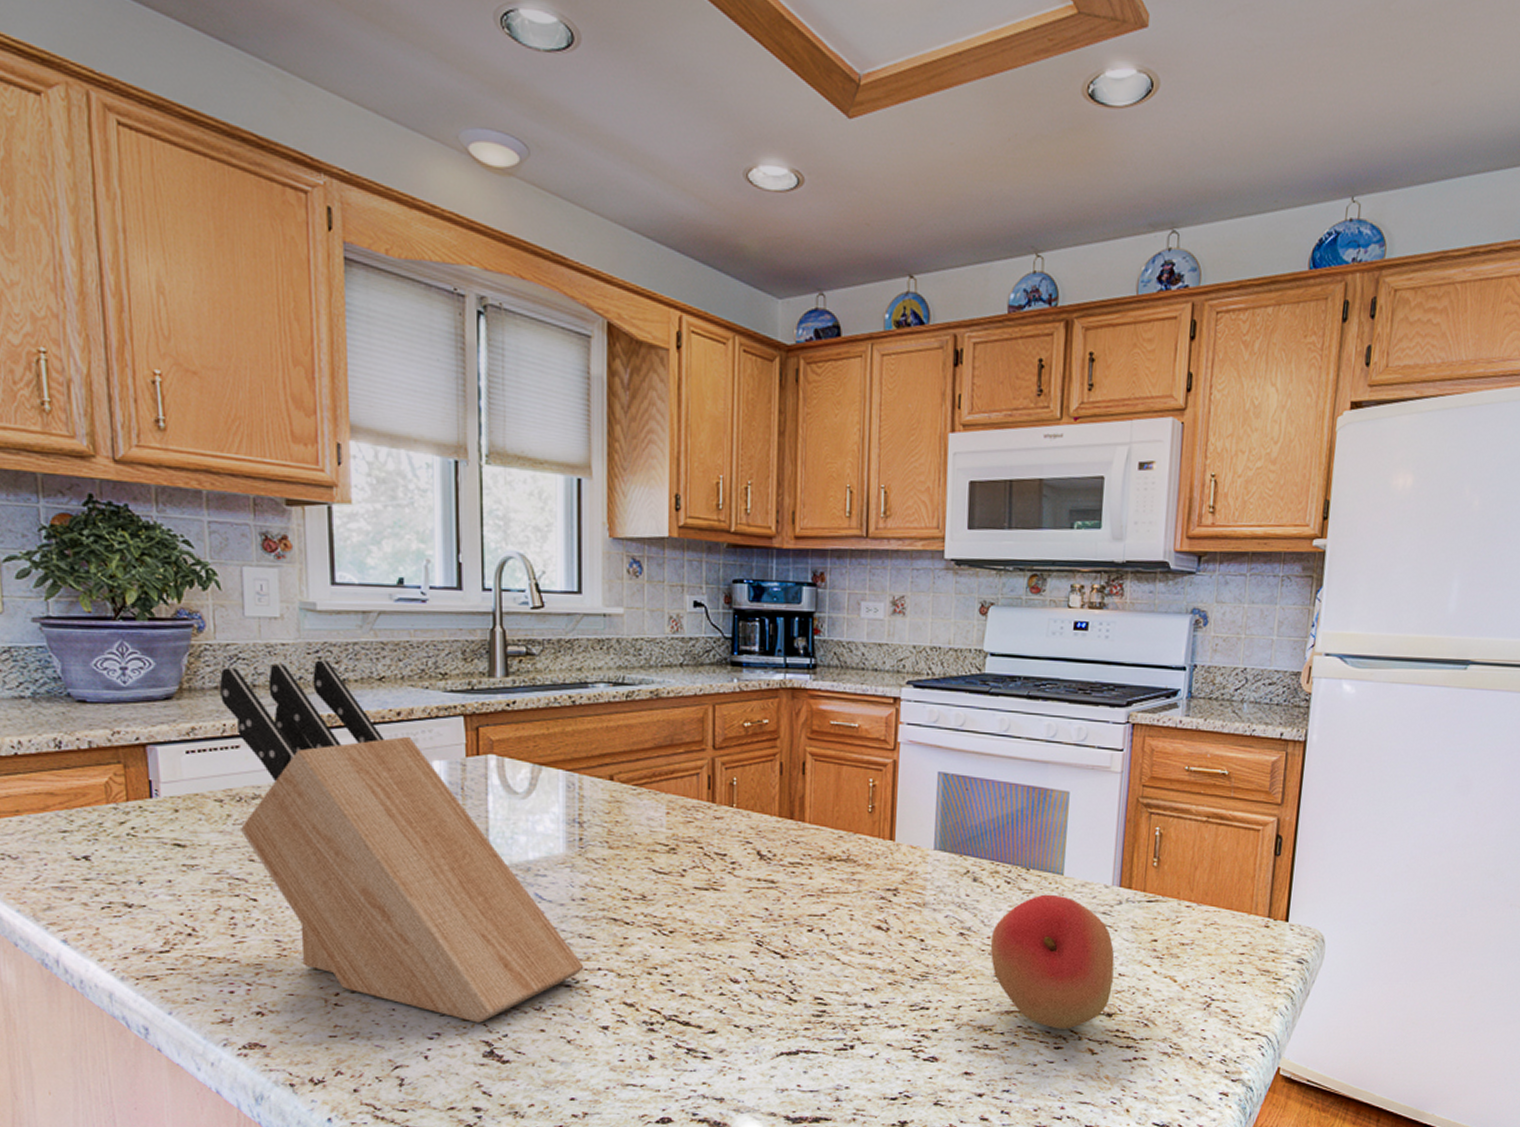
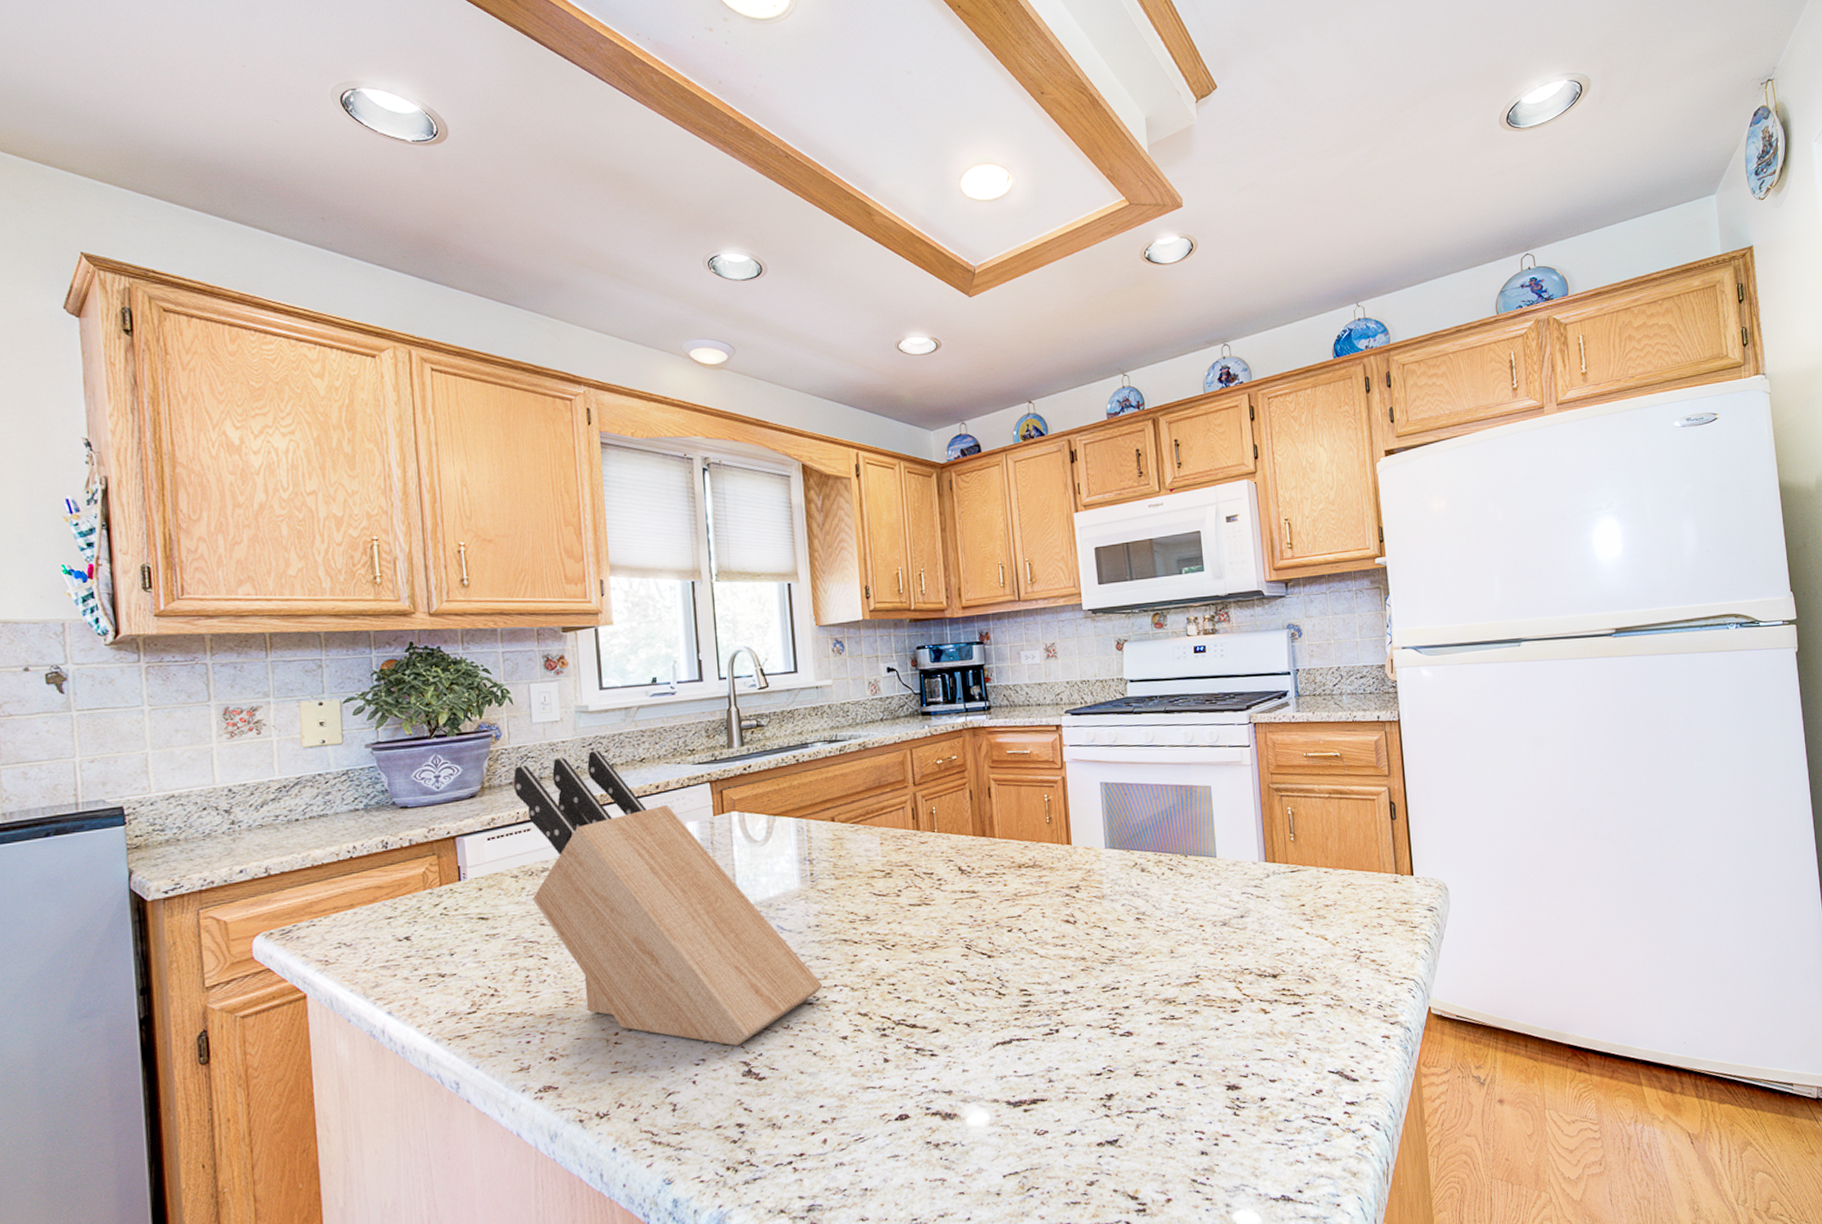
fruit: present [990,894,1115,1029] -> none [1163,875,1273,994]

